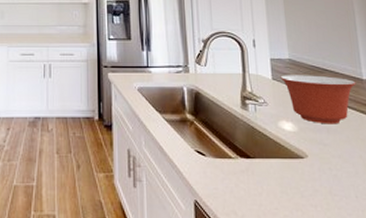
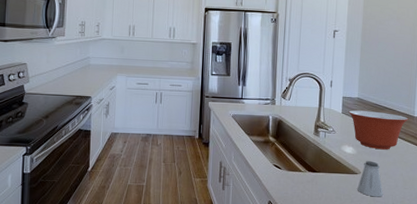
saltshaker: none [306,140,341,189] -> present [357,161,383,197]

